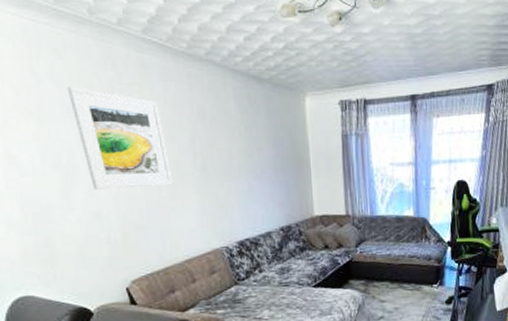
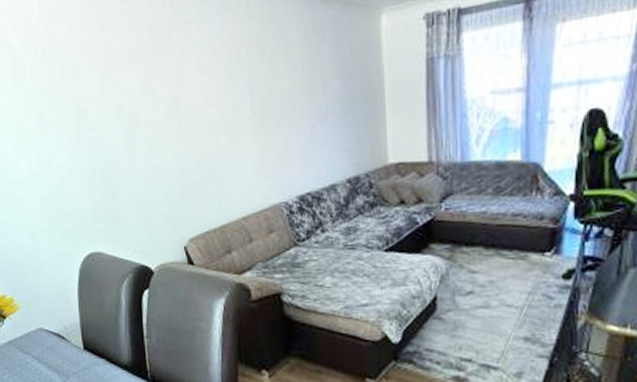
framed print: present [67,86,173,190] -> none [128,31,230,141]

